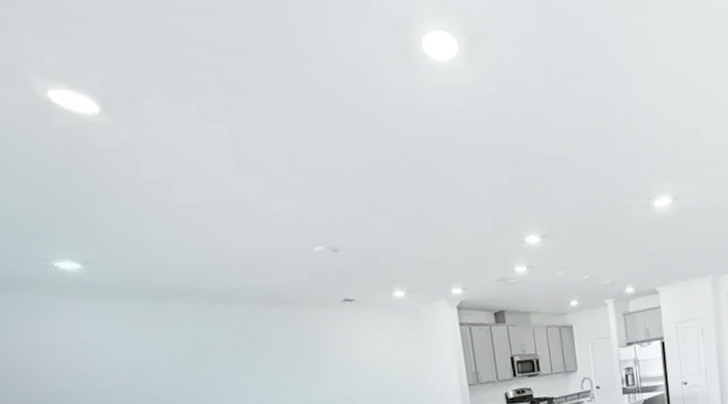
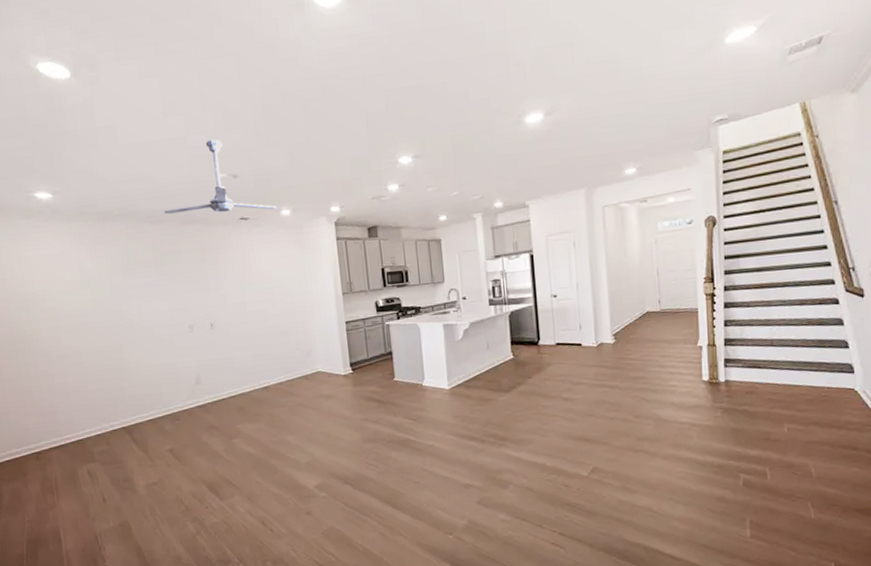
ceiling fan: none [243,205,389,293] -> present [164,139,278,214]

